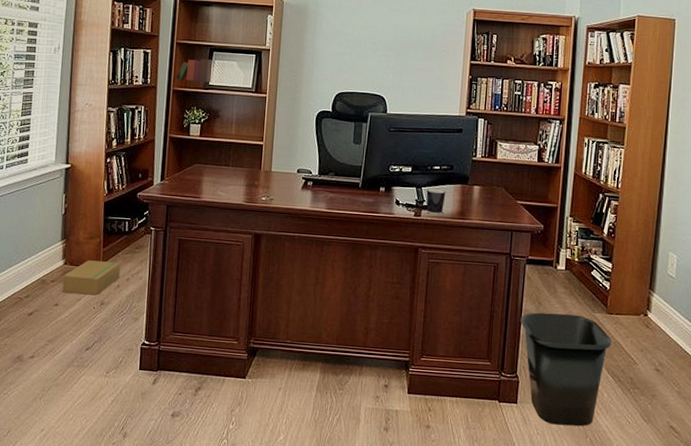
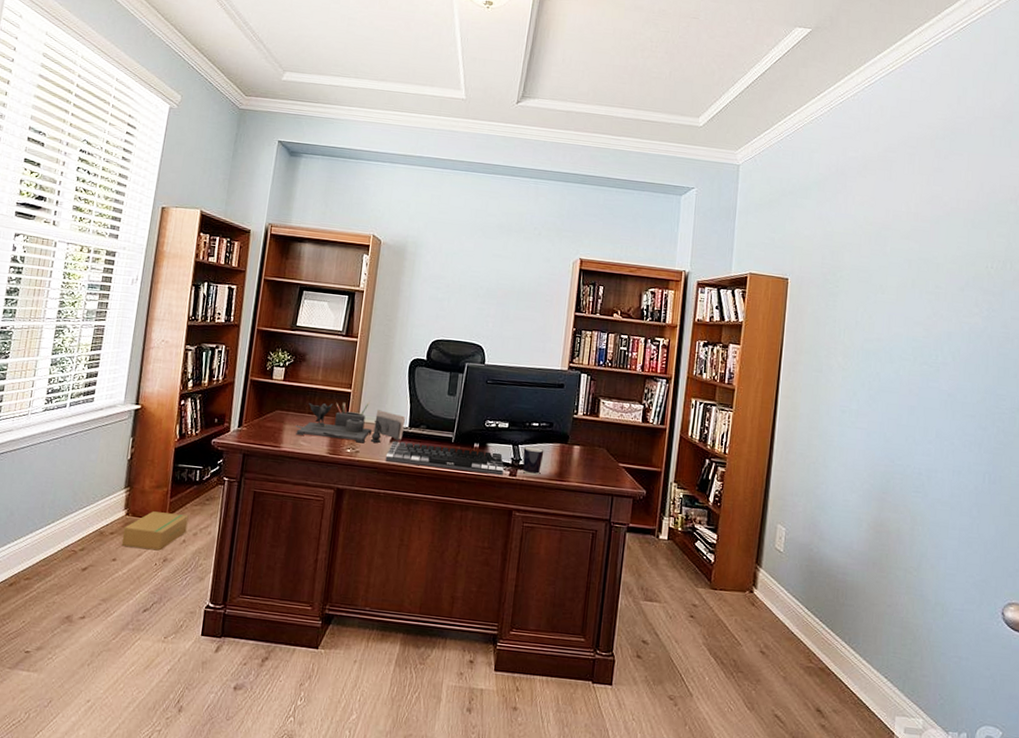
books: present [175,59,213,82] -> none [261,297,303,323]
desk organizer: none [212,152,315,191] -> present [294,401,405,443]
computer keyboard: none [298,188,409,217] -> present [385,441,504,476]
waste bin: present [520,312,612,426] -> none [618,585,715,713]

